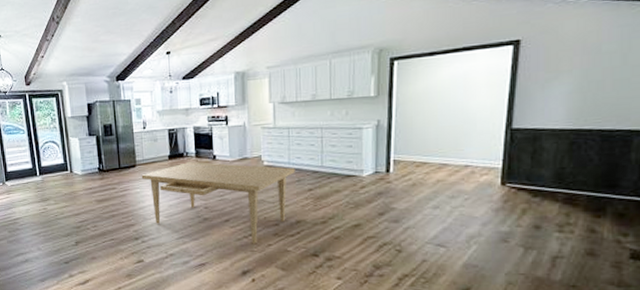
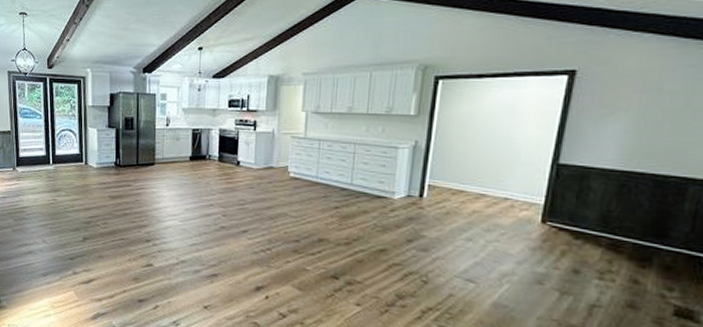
dining table: present [141,162,295,244] -> none [159,165,323,259]

